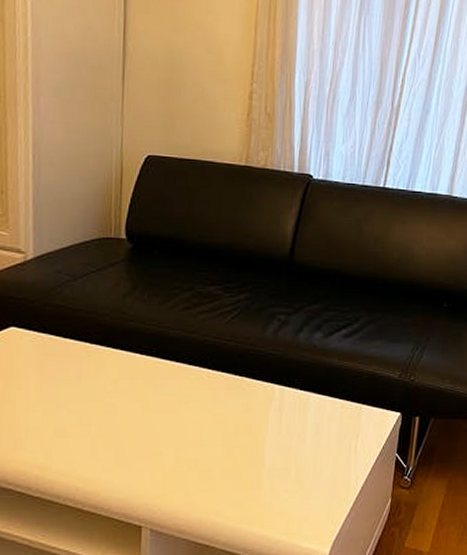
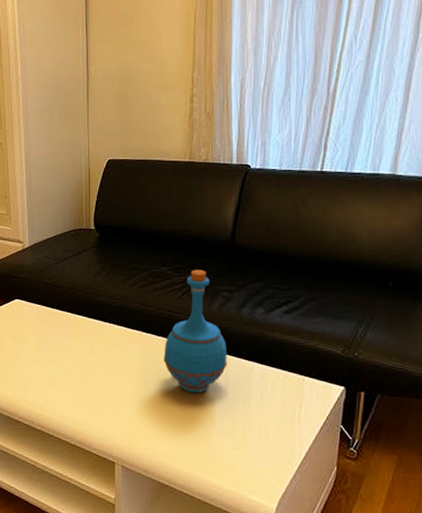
bottle: none [207,289,282,432] -> present [163,269,227,393]

